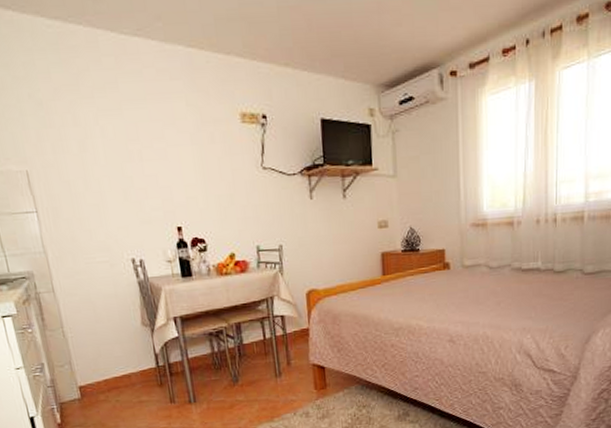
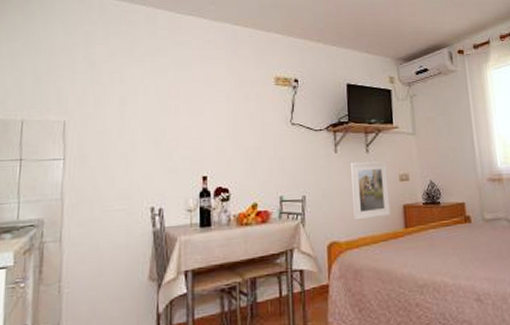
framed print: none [326,207,368,269] -> present [350,161,391,220]

